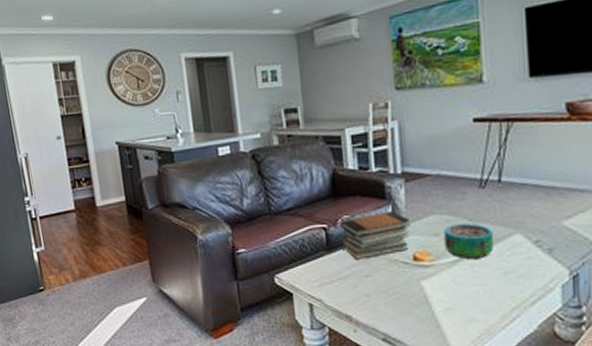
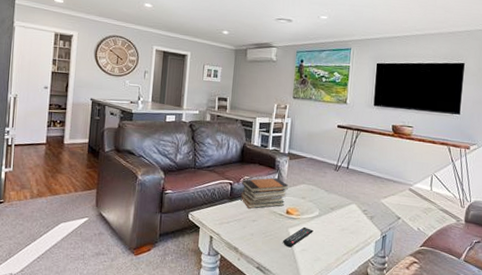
remote control: none [415,275,459,308] -> present [283,226,314,248]
decorative bowl: present [444,223,493,259] -> none [308,192,339,217]

